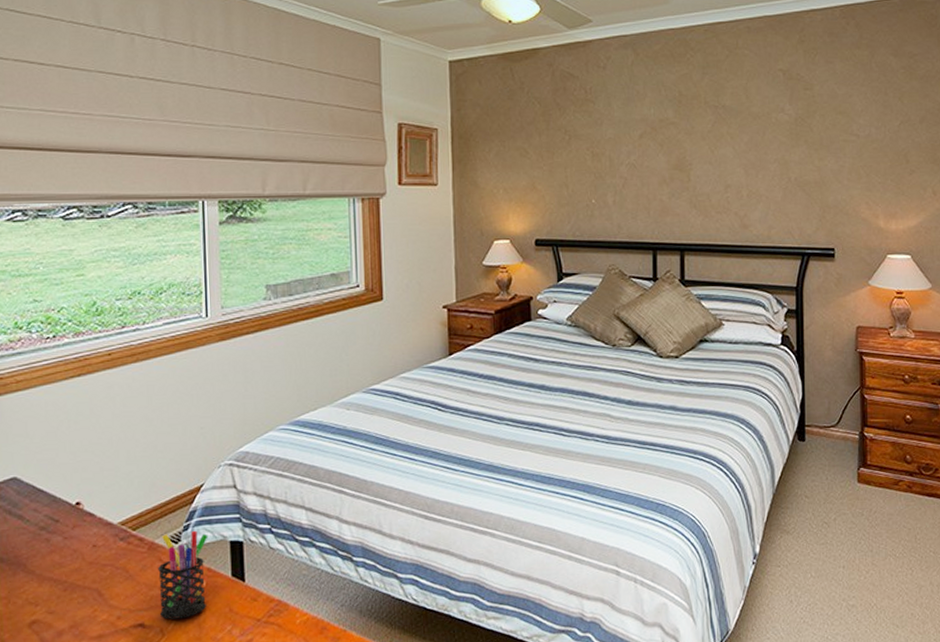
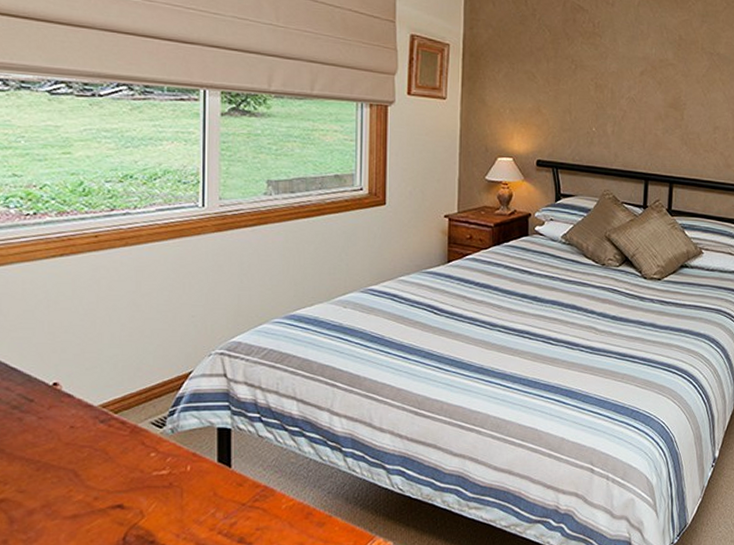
pen holder: present [158,530,208,620] -> none [140,416,195,501]

